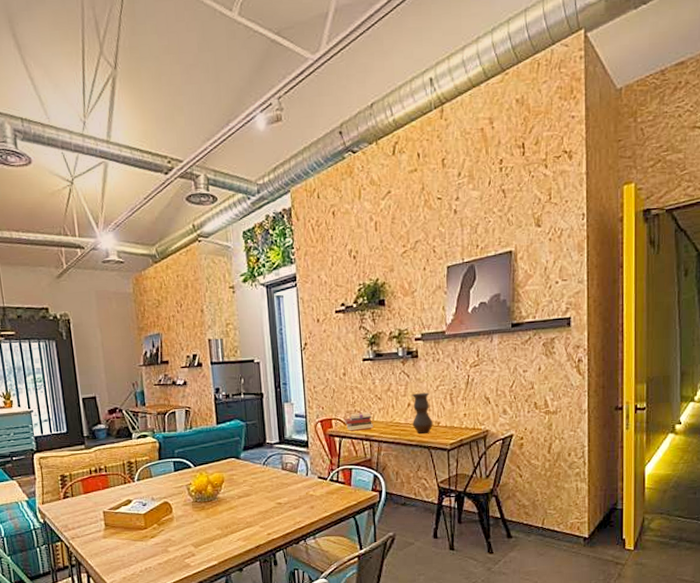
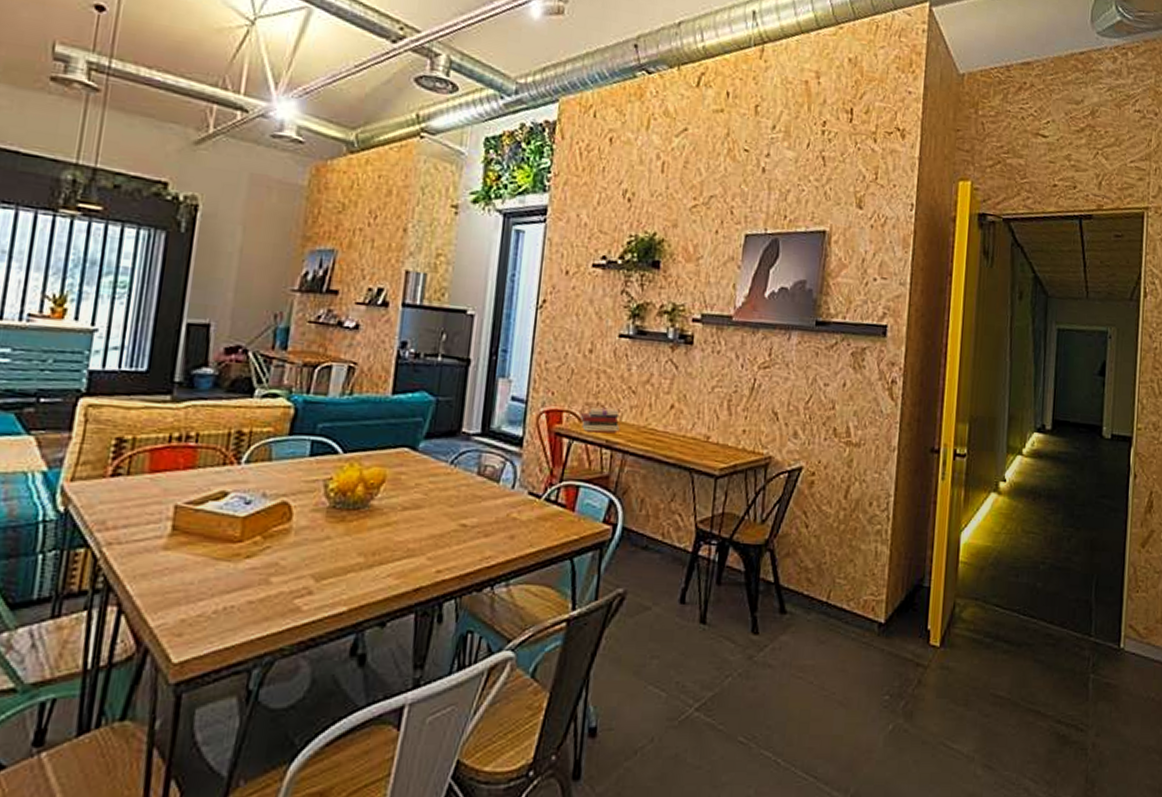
vase: present [412,392,433,434] -> none [673,392,702,449]

